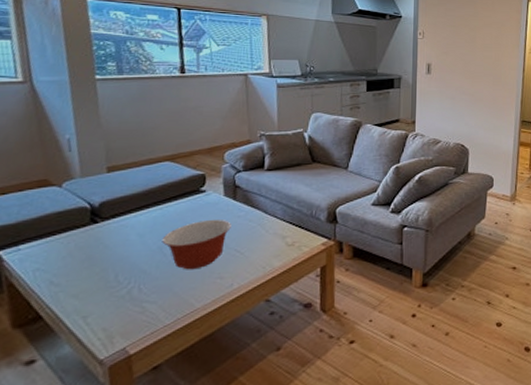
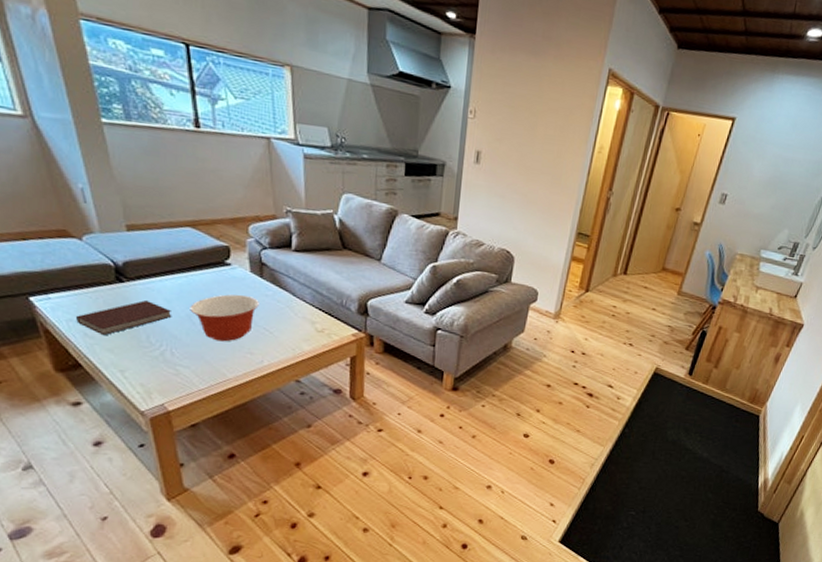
notebook: none [44,237,144,281] -> present [76,299,172,336]

